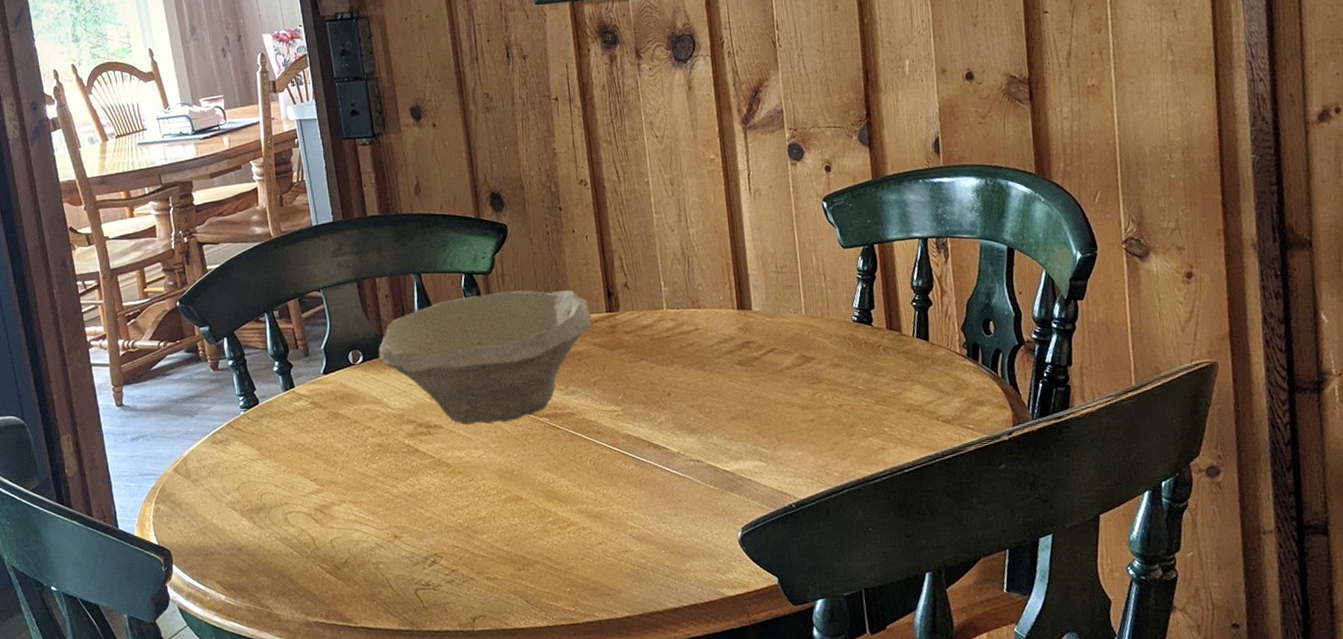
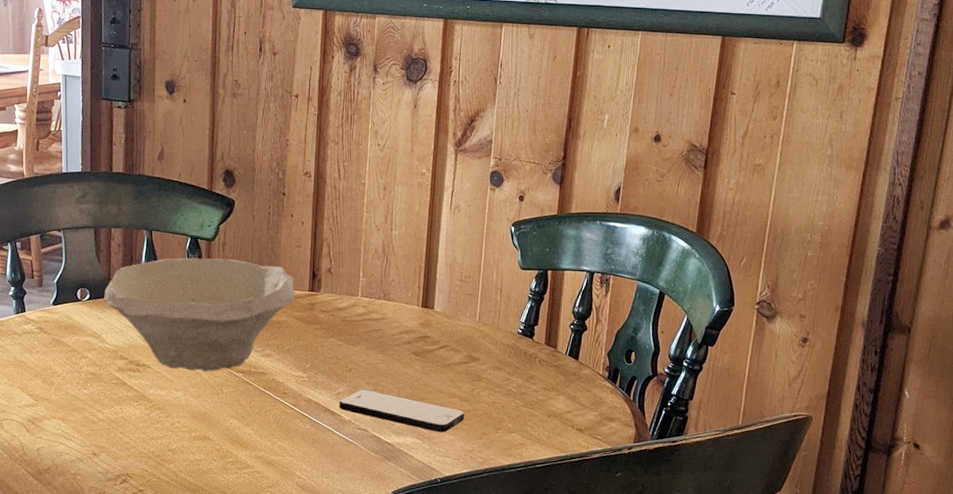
smartphone: none [662,413,810,450] -> present [338,389,465,433]

